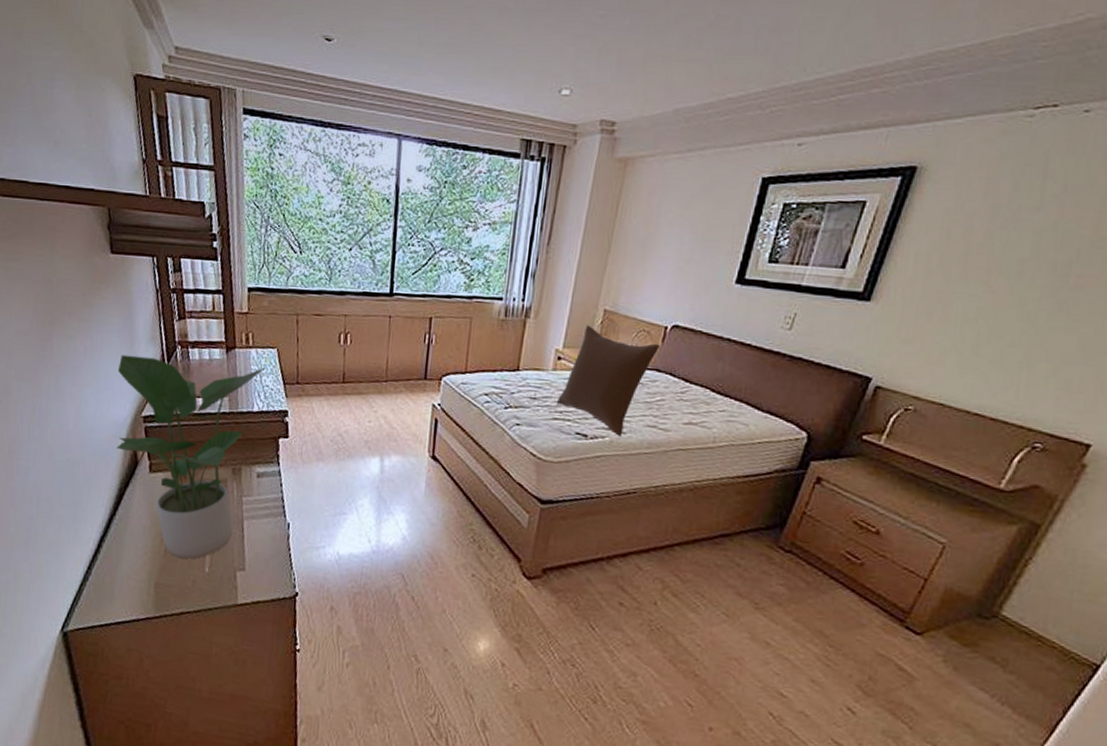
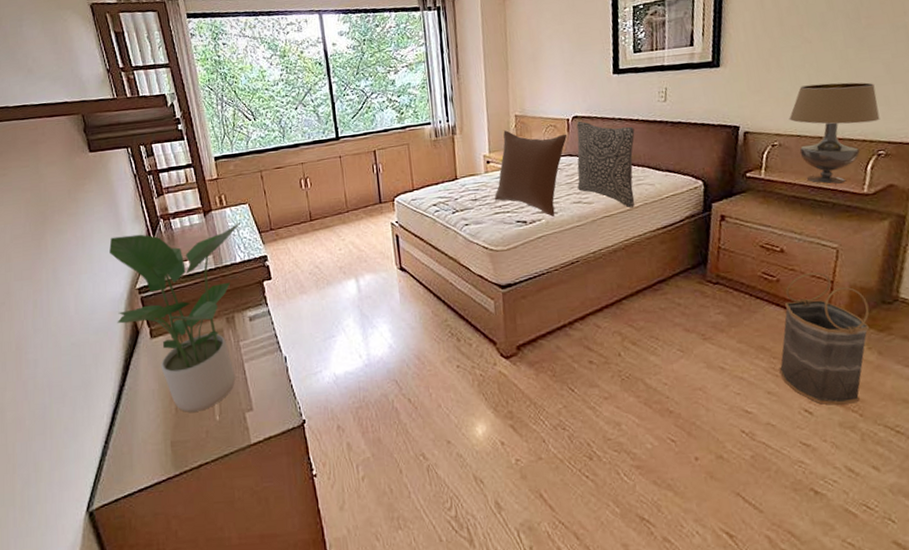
pillow: none [656,331,743,447] -> present [576,121,635,208]
basket: none [832,563,960,714] -> present [779,272,870,406]
table lamp: none [935,345,1058,472] -> present [789,82,880,184]

